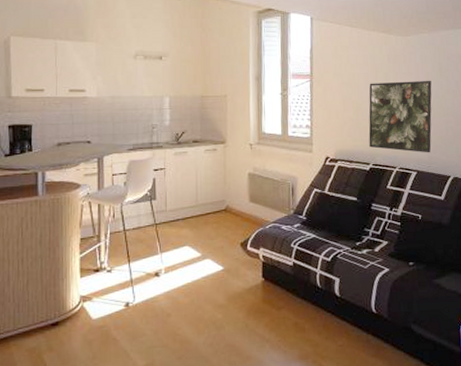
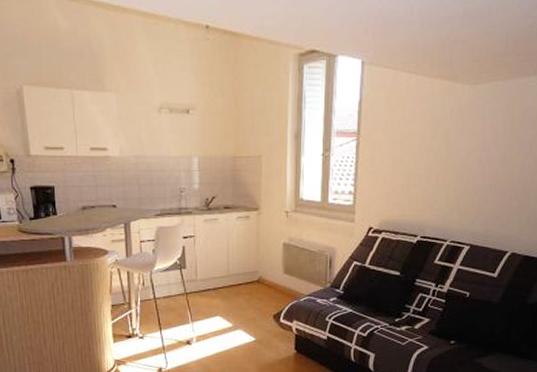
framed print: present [368,80,432,153] -> none [419,139,500,226]

